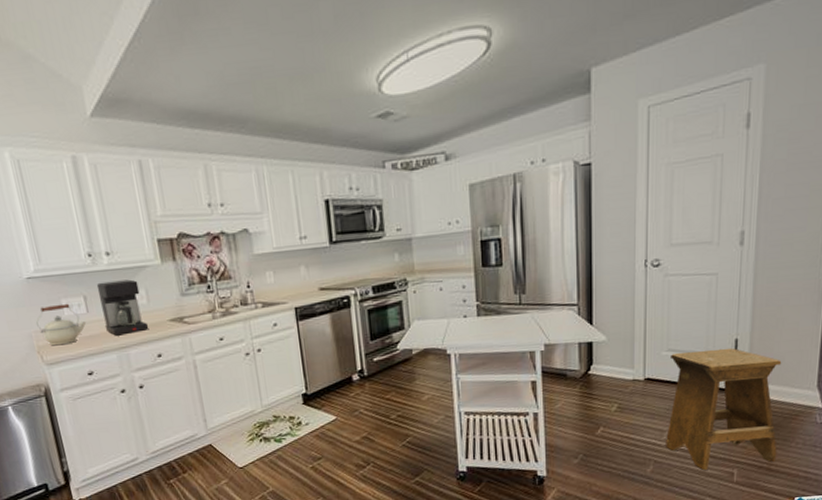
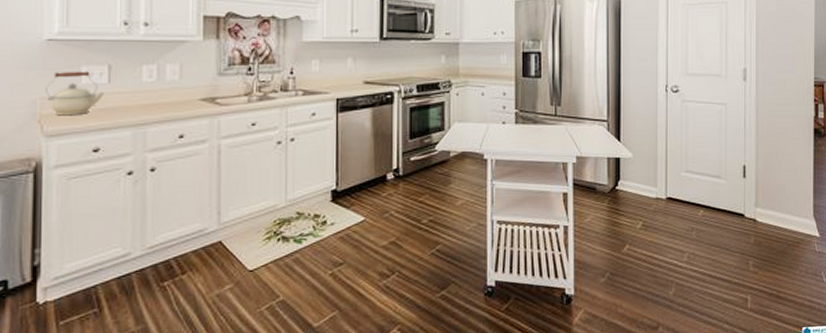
coffee maker: present [97,279,149,336] -> none [126,52,176,111]
stool: present [666,348,782,471] -> none [686,173,784,296]

